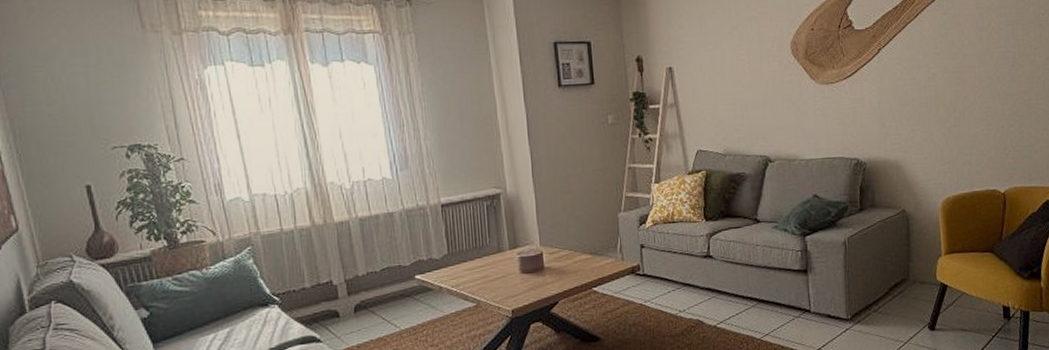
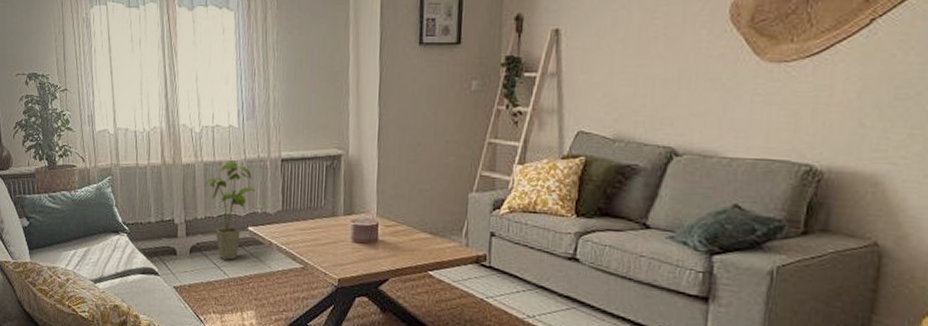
house plant: none [363,213,418,313] -> present [205,161,255,260]

